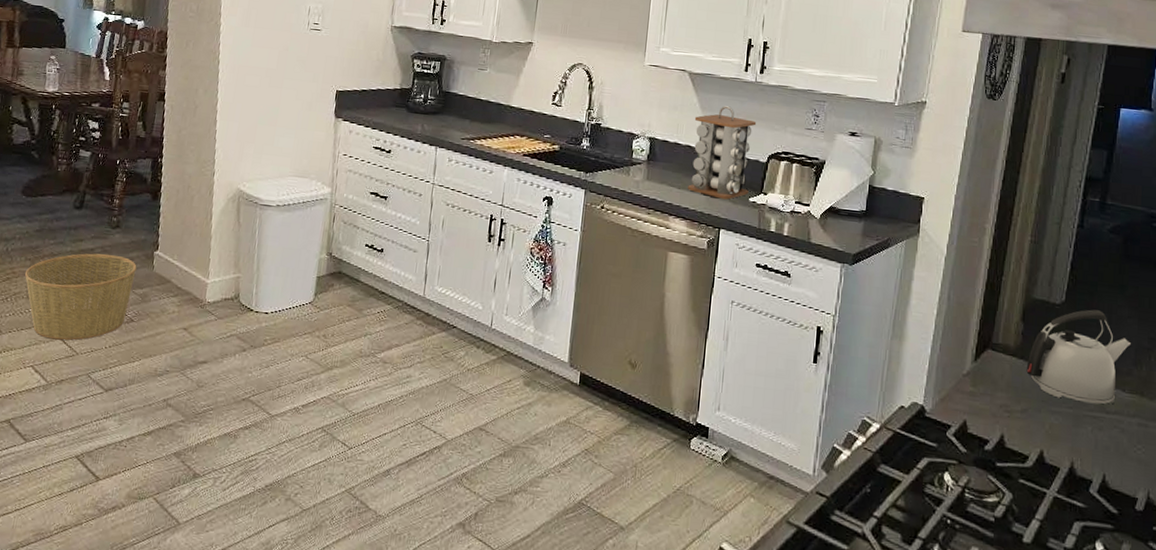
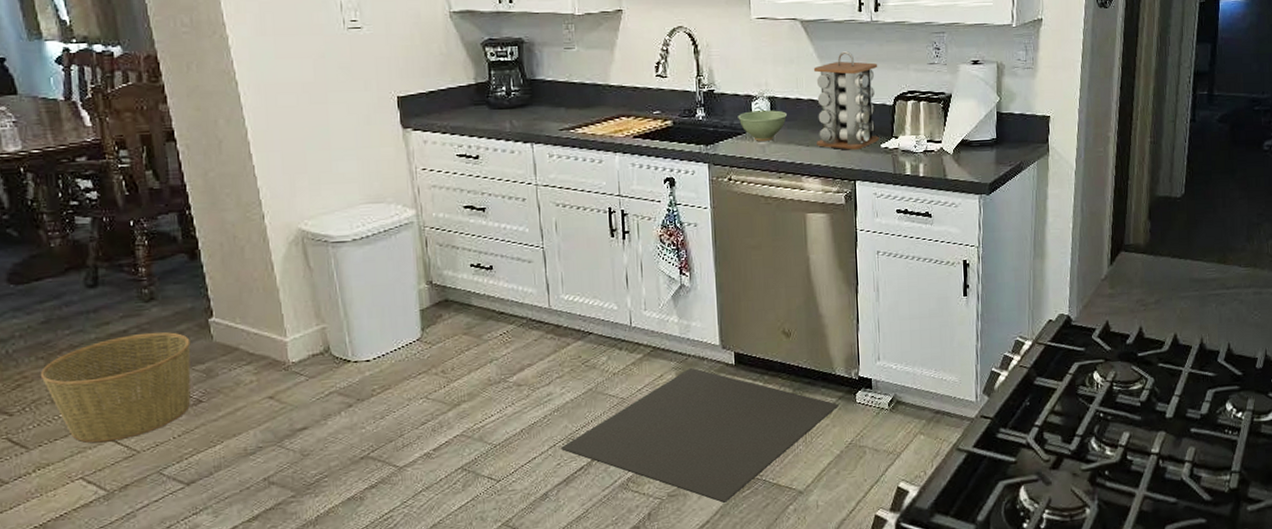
door mat: none [409,378,672,520] -> present [561,367,839,503]
bowl: none [618,148,664,178] -> present [738,110,787,141]
kettle: present [1026,309,1131,404] -> none [1156,197,1243,284]

